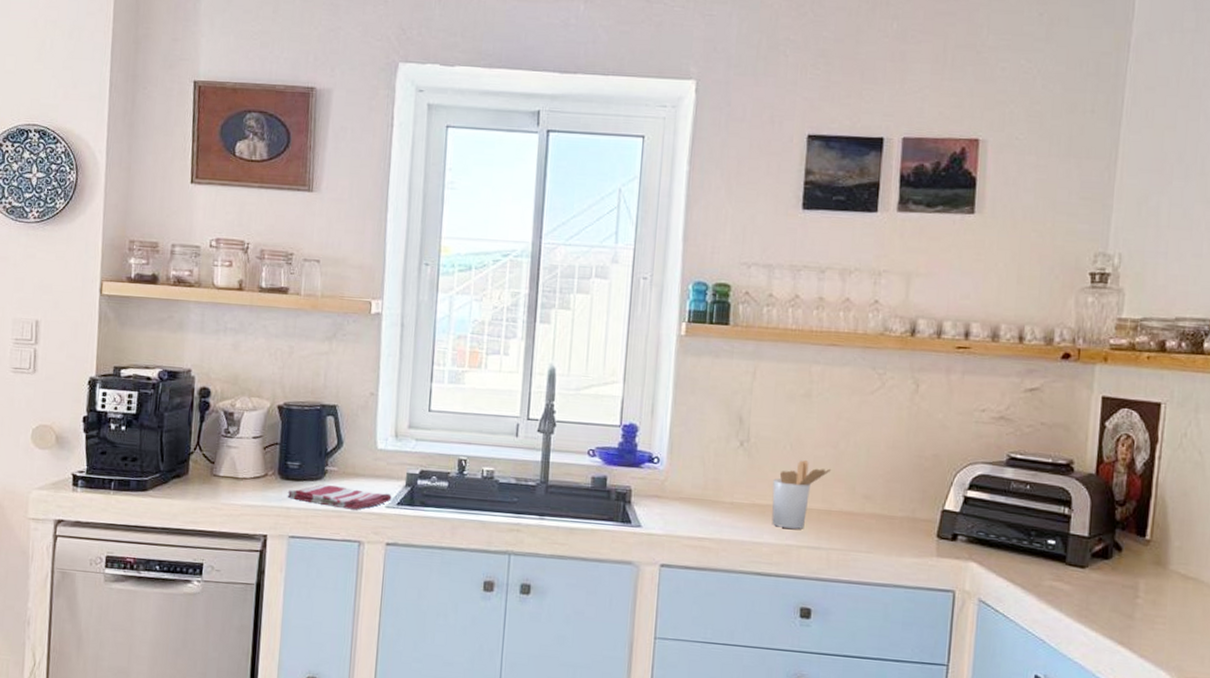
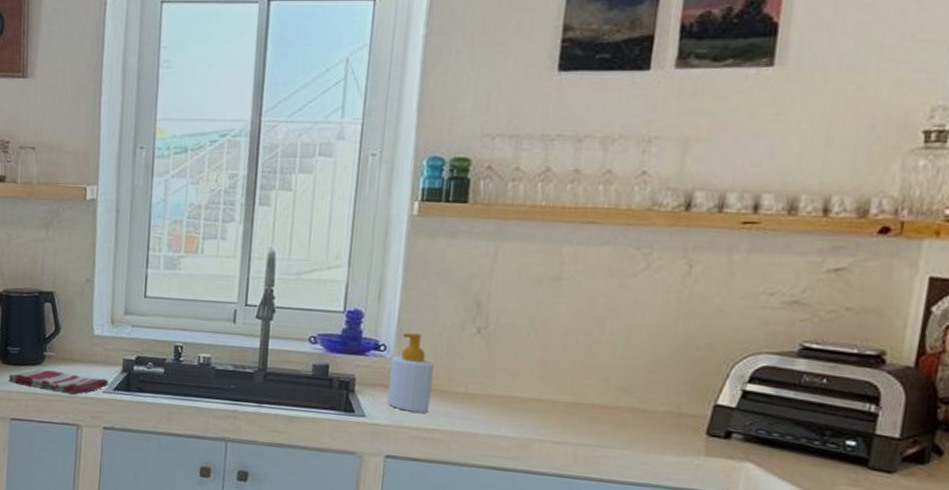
soap bottle: none [661,446,703,523] -> present [387,333,434,413]
utensil holder: present [772,460,831,529] -> none [510,349,581,423]

